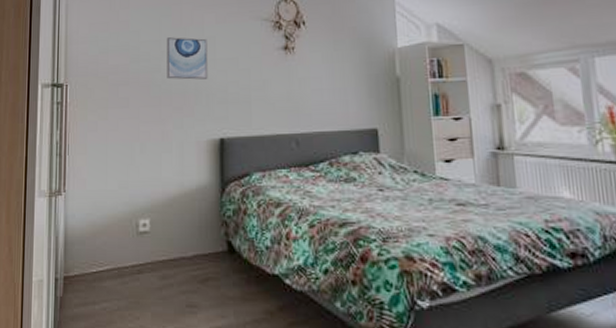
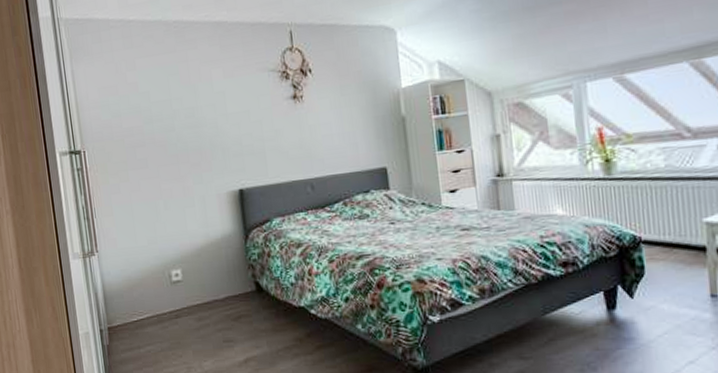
wall art: present [166,37,208,80] -> none [177,94,222,138]

